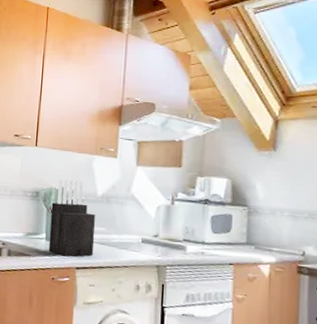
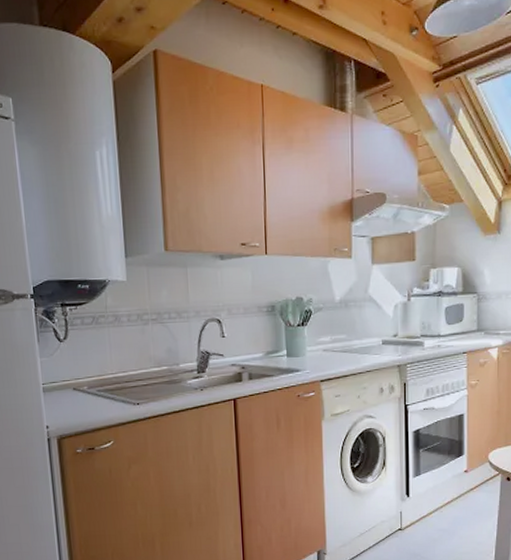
knife block: present [48,178,96,257] -> none [289,286,337,371]

